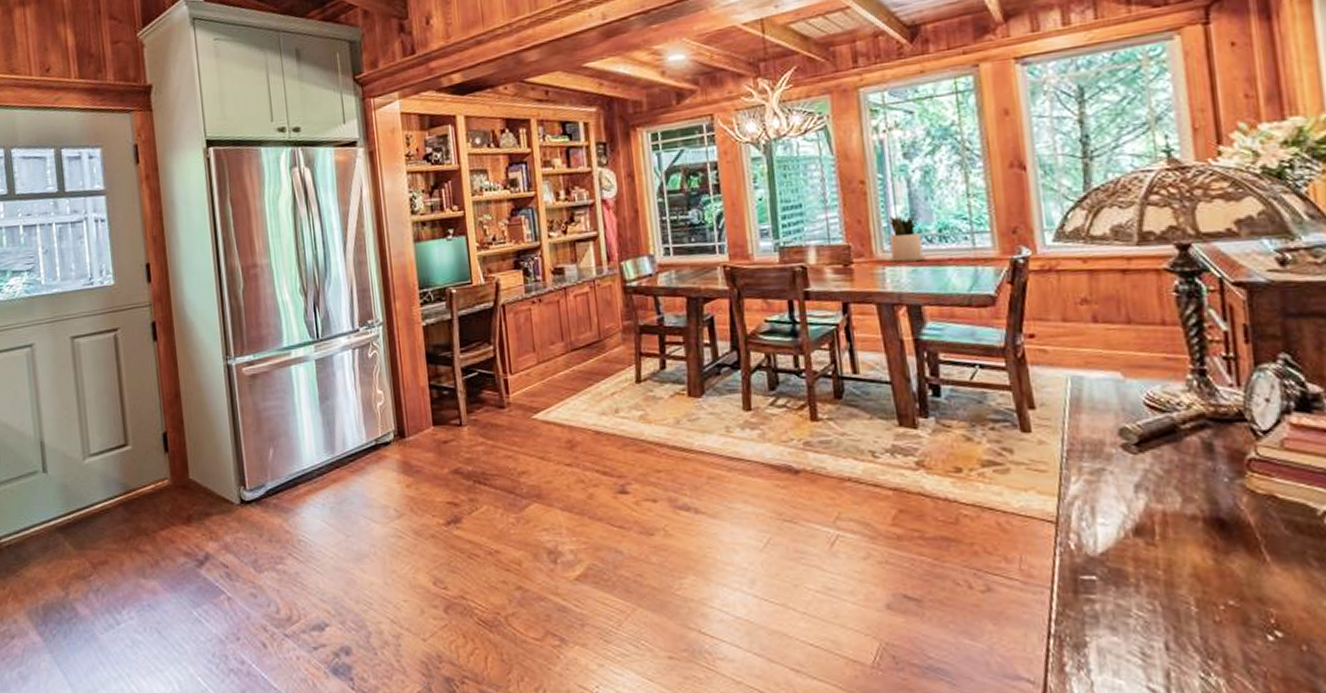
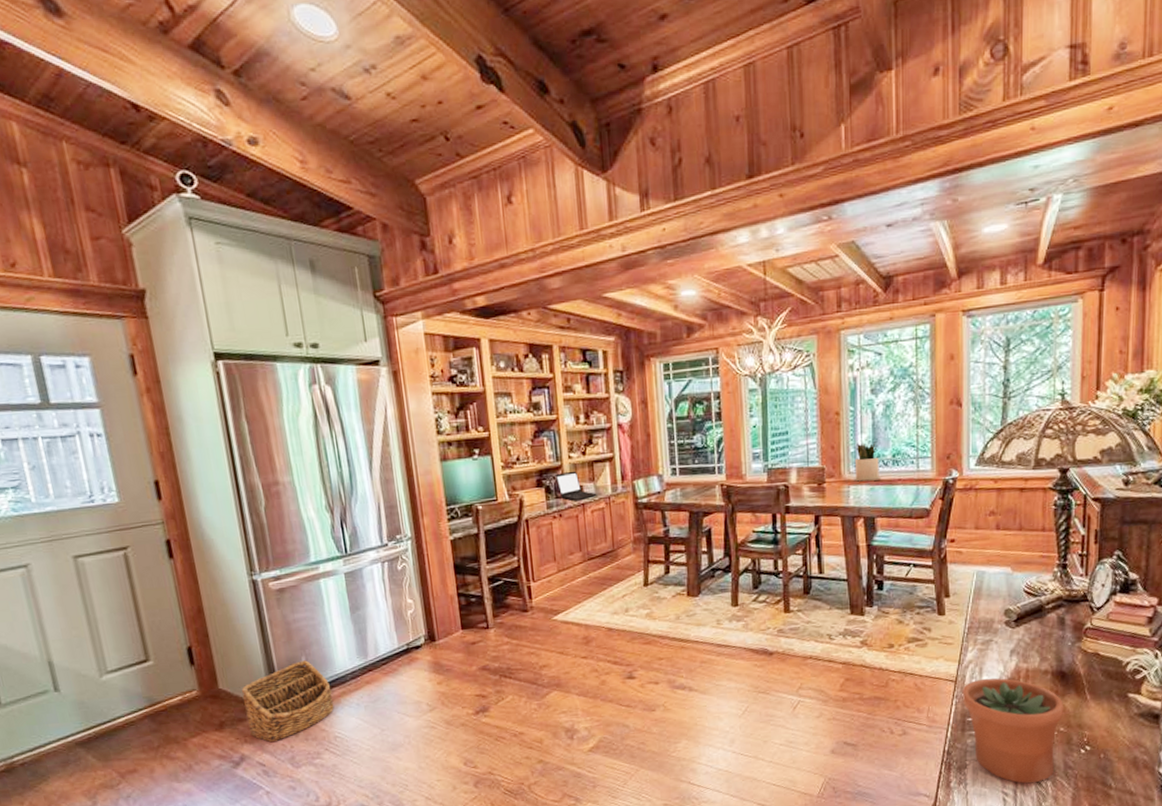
basket: none [210,452,300,542] -> present [241,660,335,743]
laptop: none [535,251,579,285] -> present [556,470,596,502]
planter: none [1067,521,1230,679] -> present [962,678,1063,784]

